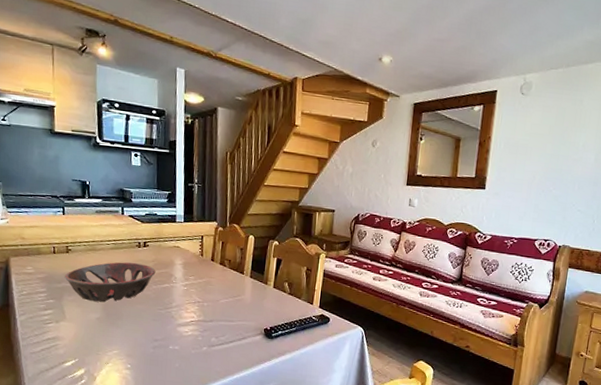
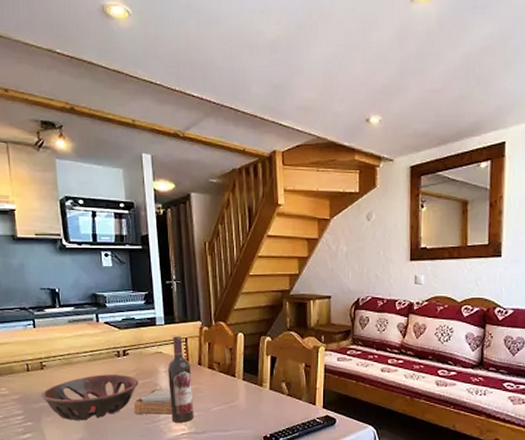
napkin holder: none [149,278,185,303] -> present [133,388,173,415]
wine bottle: none [182,233,205,311] -> present [167,336,194,423]

